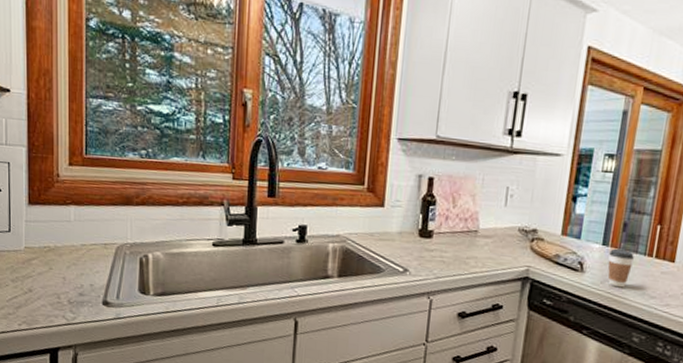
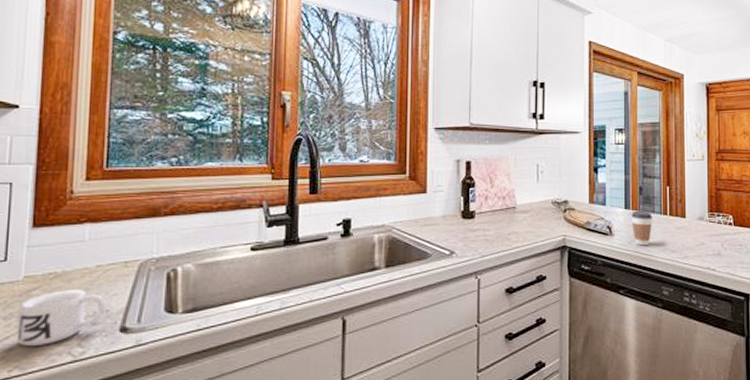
mug: none [23,262,90,308] -> present [17,290,106,347]

